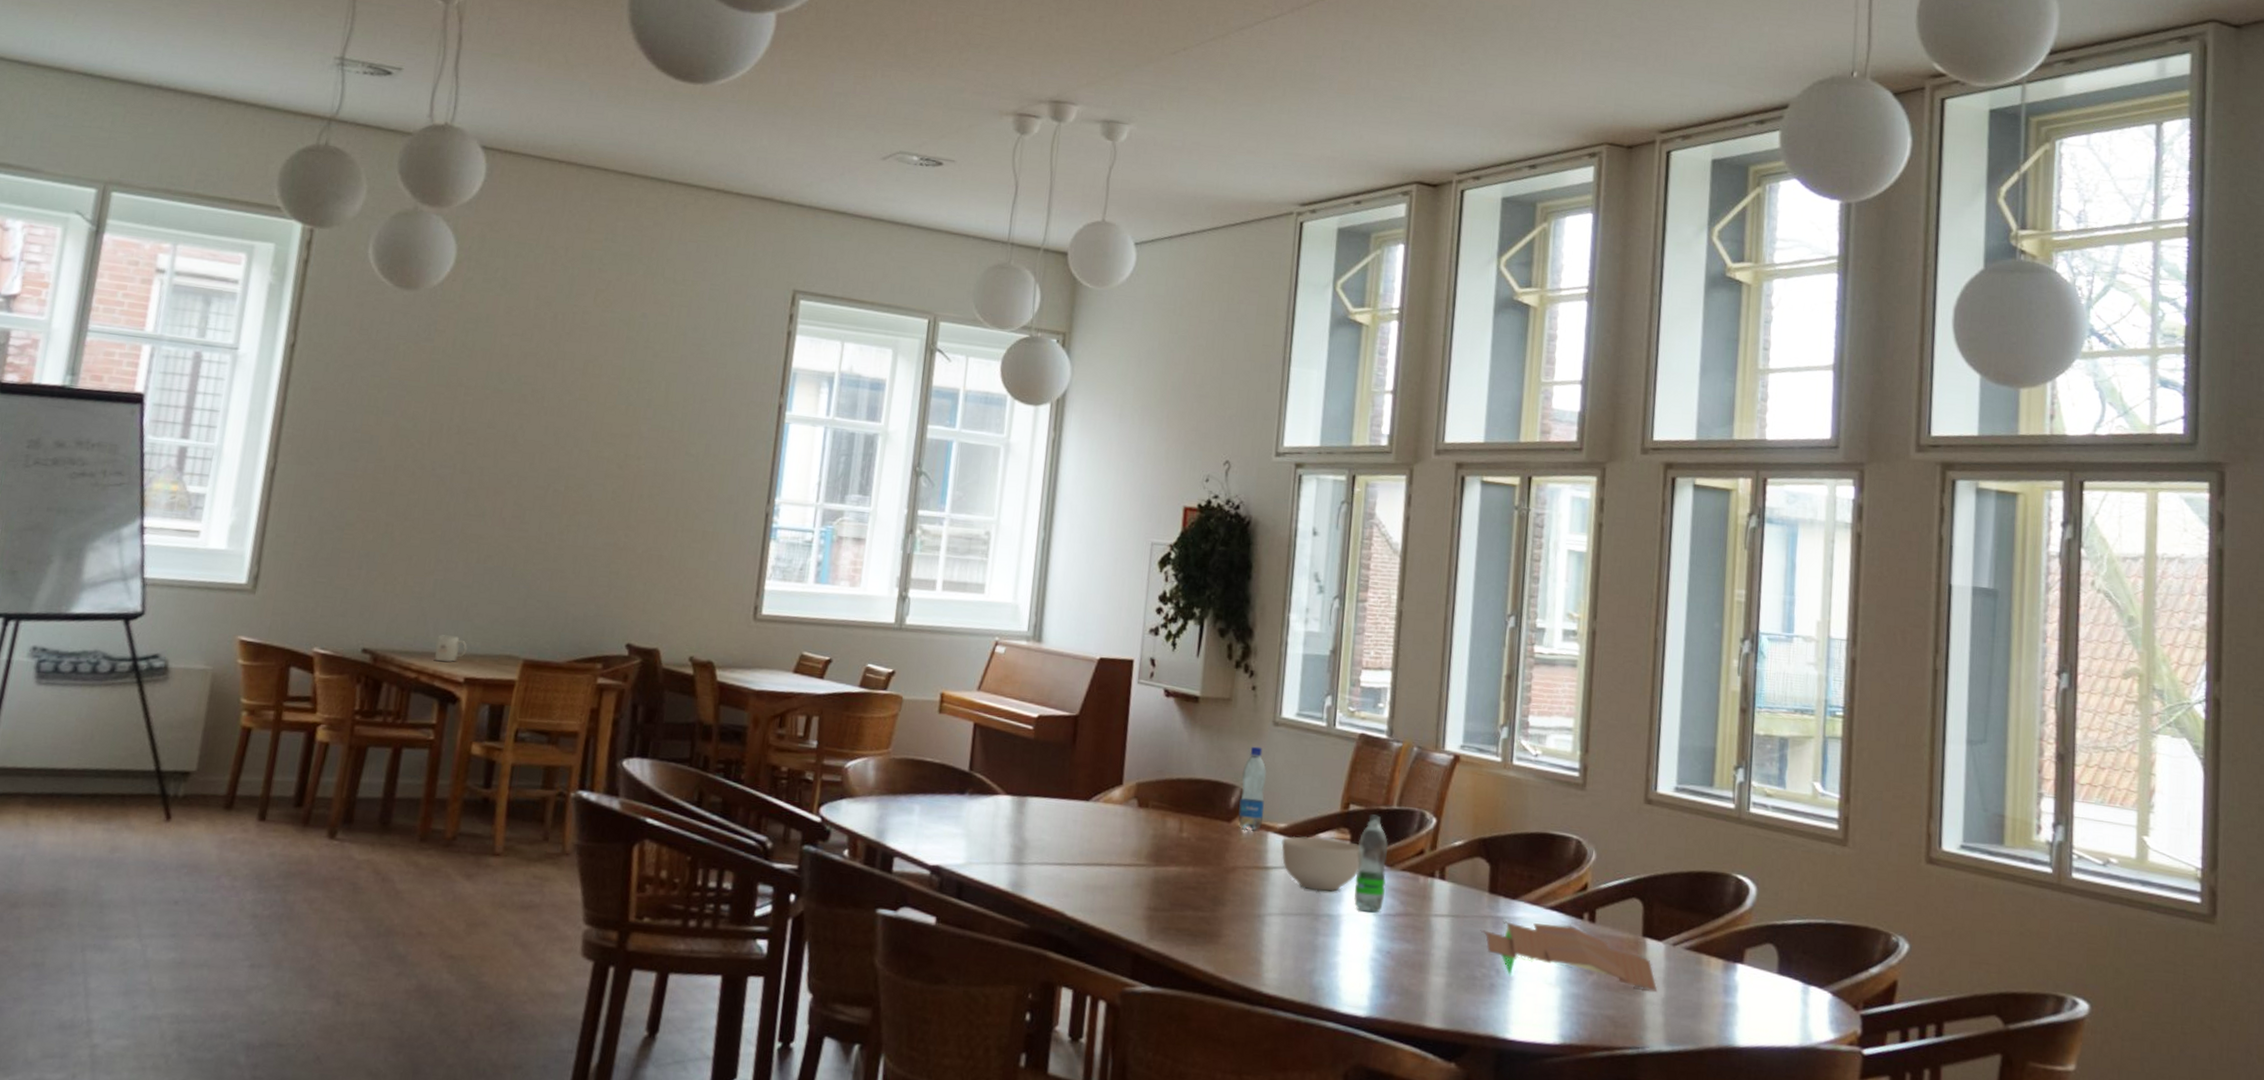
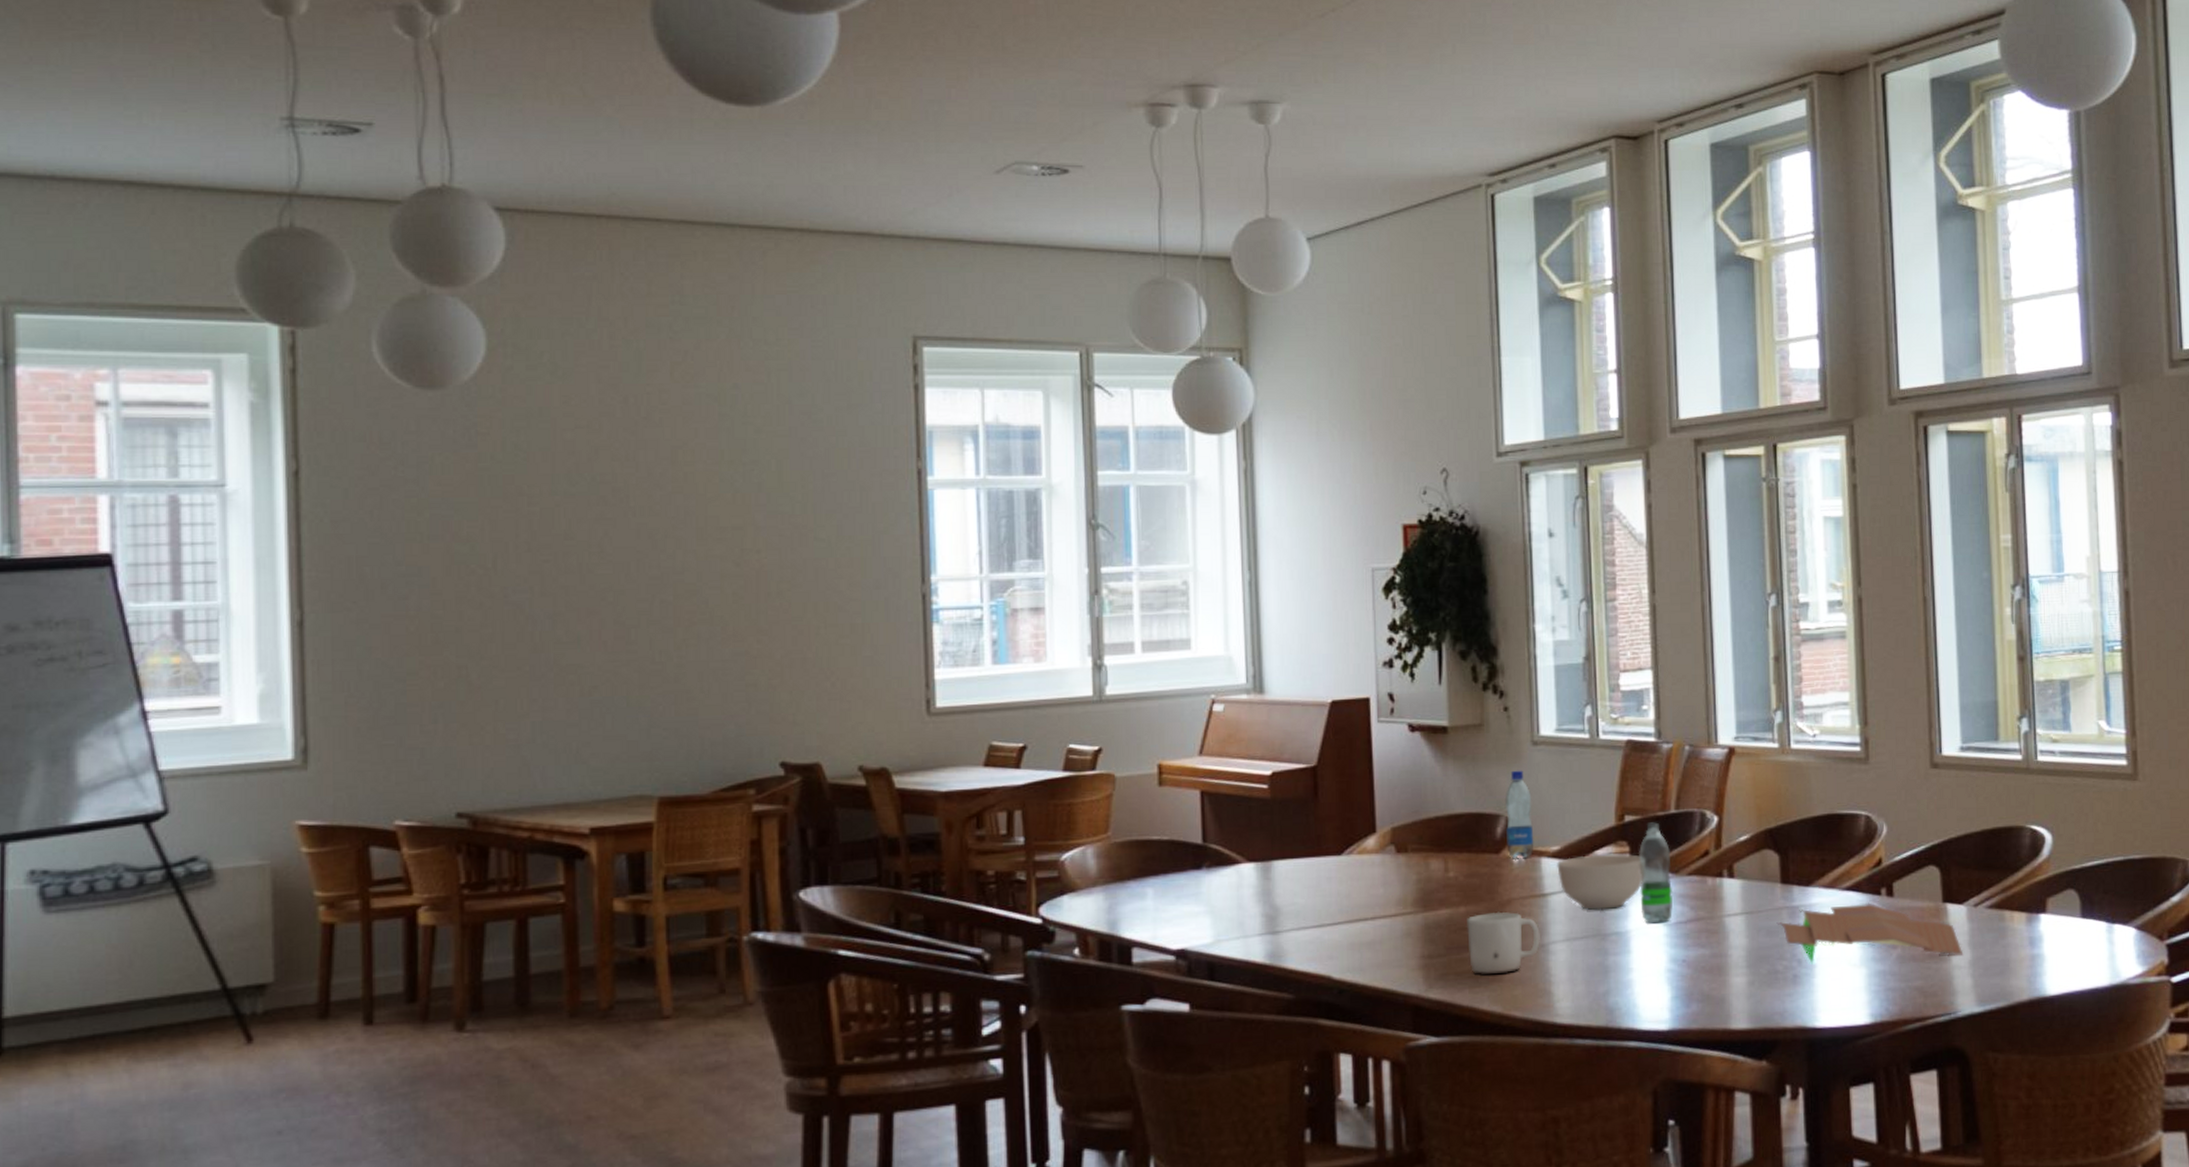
mug: present [434,634,468,662] -> none [547,783,587,815]
mug: none [1190,876,1258,938] -> present [1466,911,1540,975]

